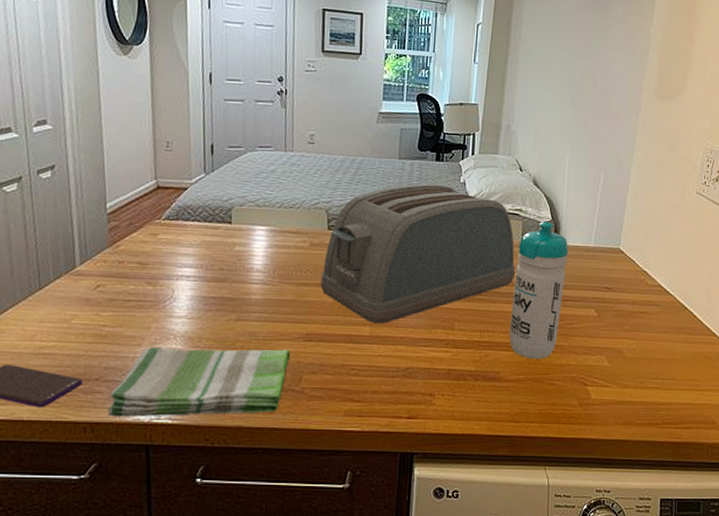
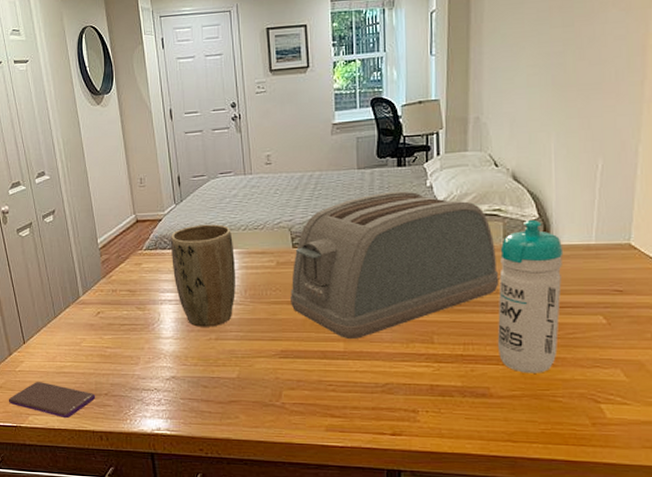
dish towel: present [108,347,291,417] -> none [117,365,269,428]
plant pot: none [194,197,266,307] -> present [170,224,236,327]

